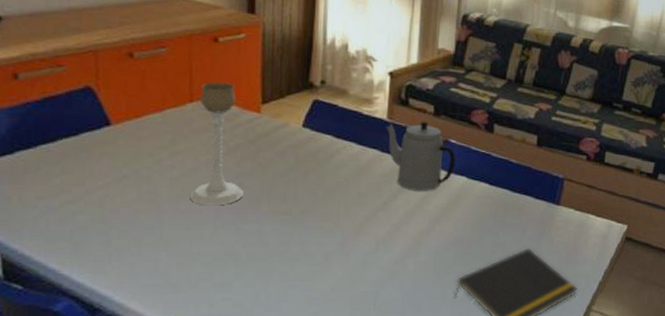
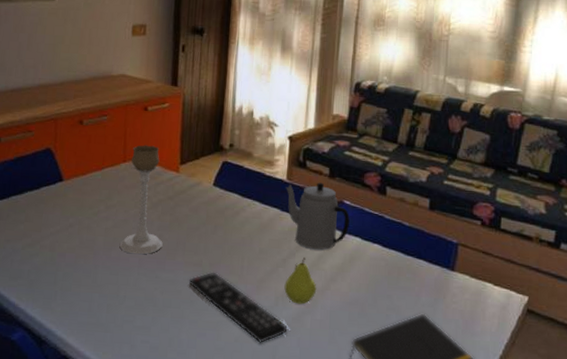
remote control: none [277,220,390,291] -> present [189,271,288,344]
fruit: none [385,200,421,247] -> present [284,258,317,305]

